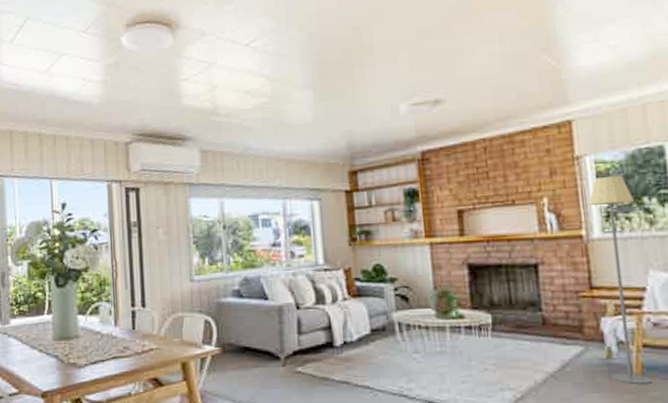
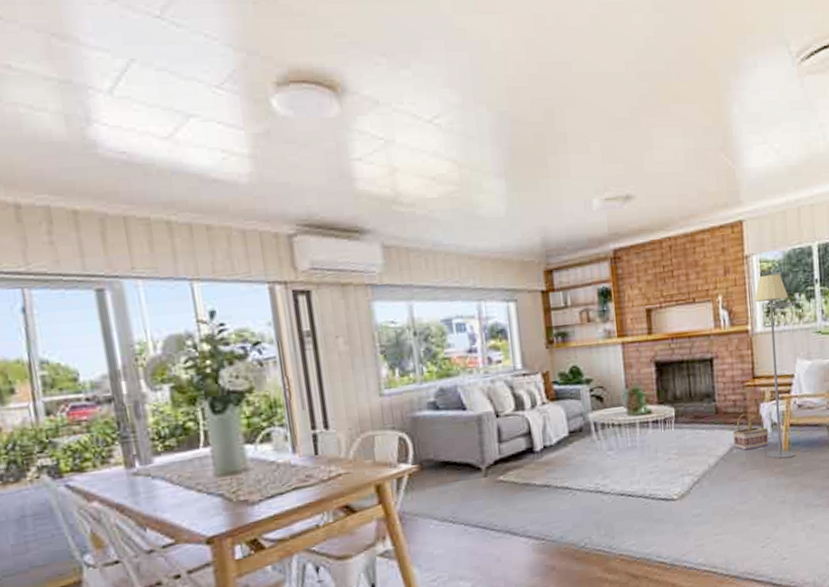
basket: none [566,327,613,369] -> present [733,413,768,450]

